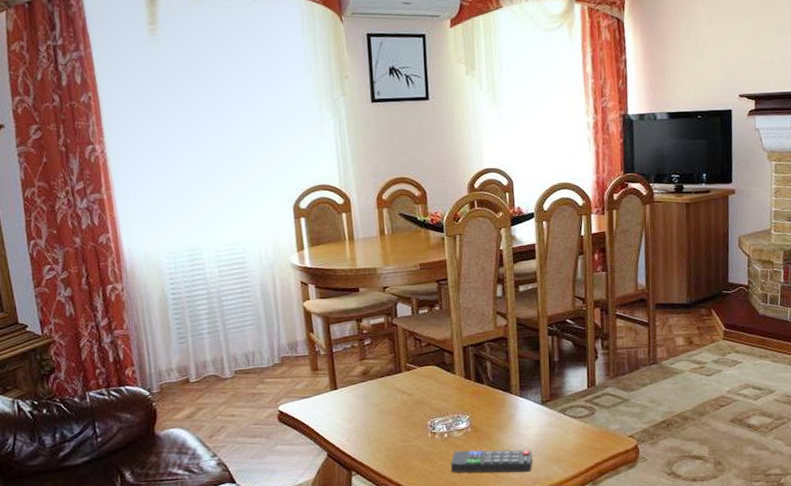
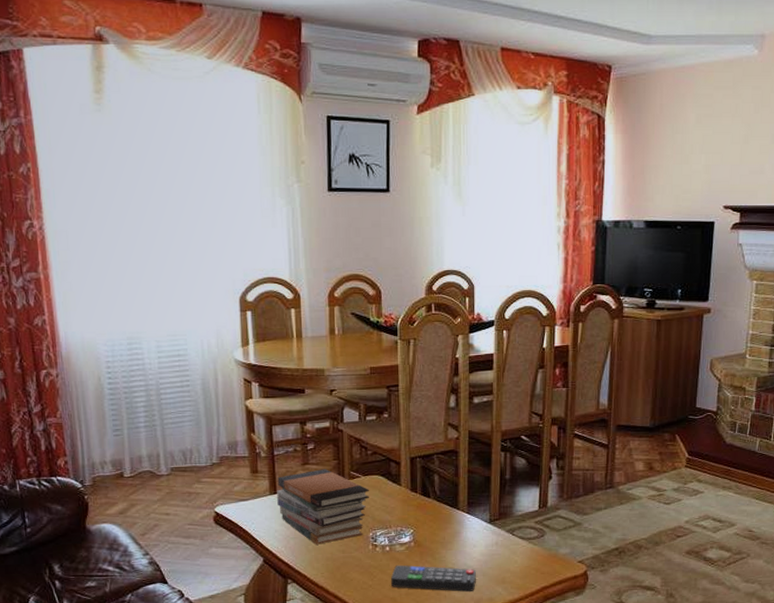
book stack: none [337,362,426,436] -> present [277,469,370,545]

